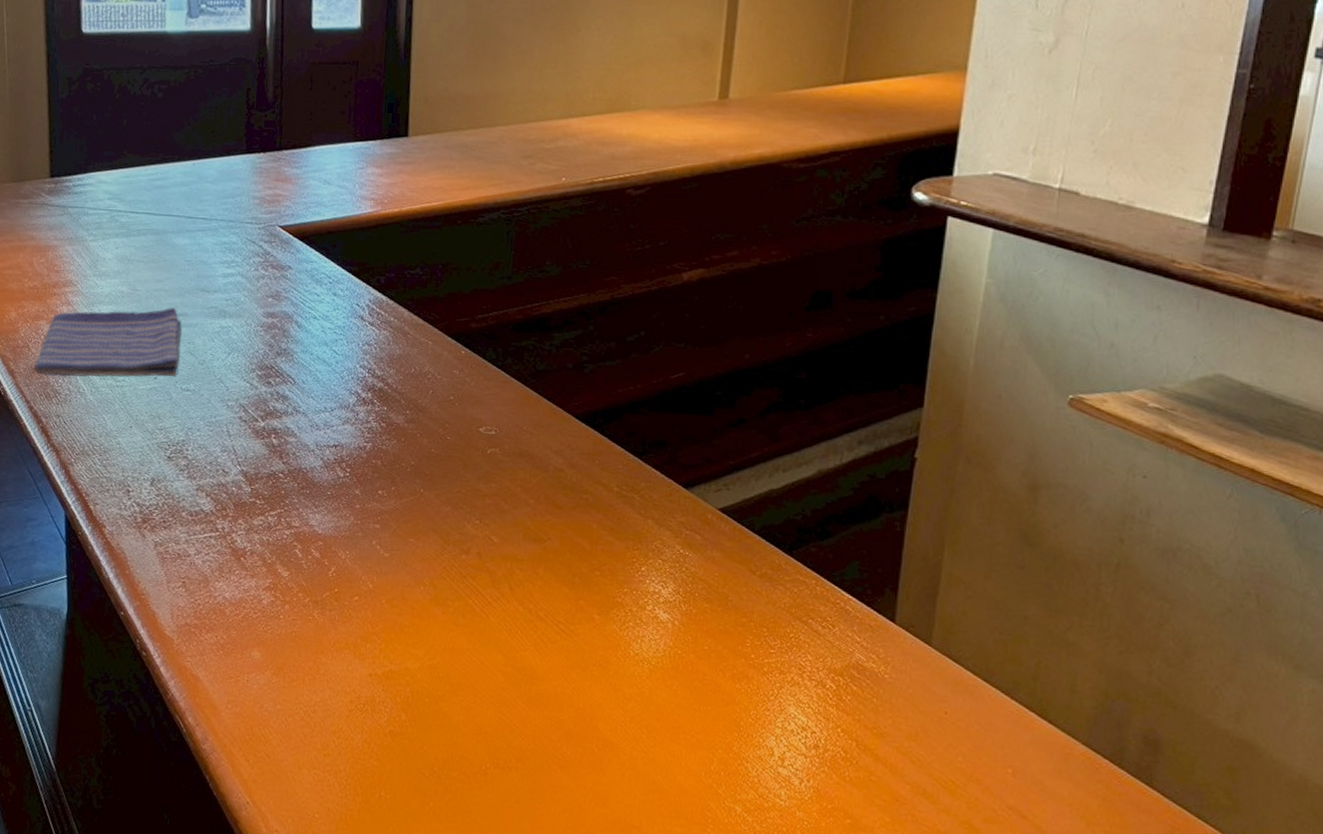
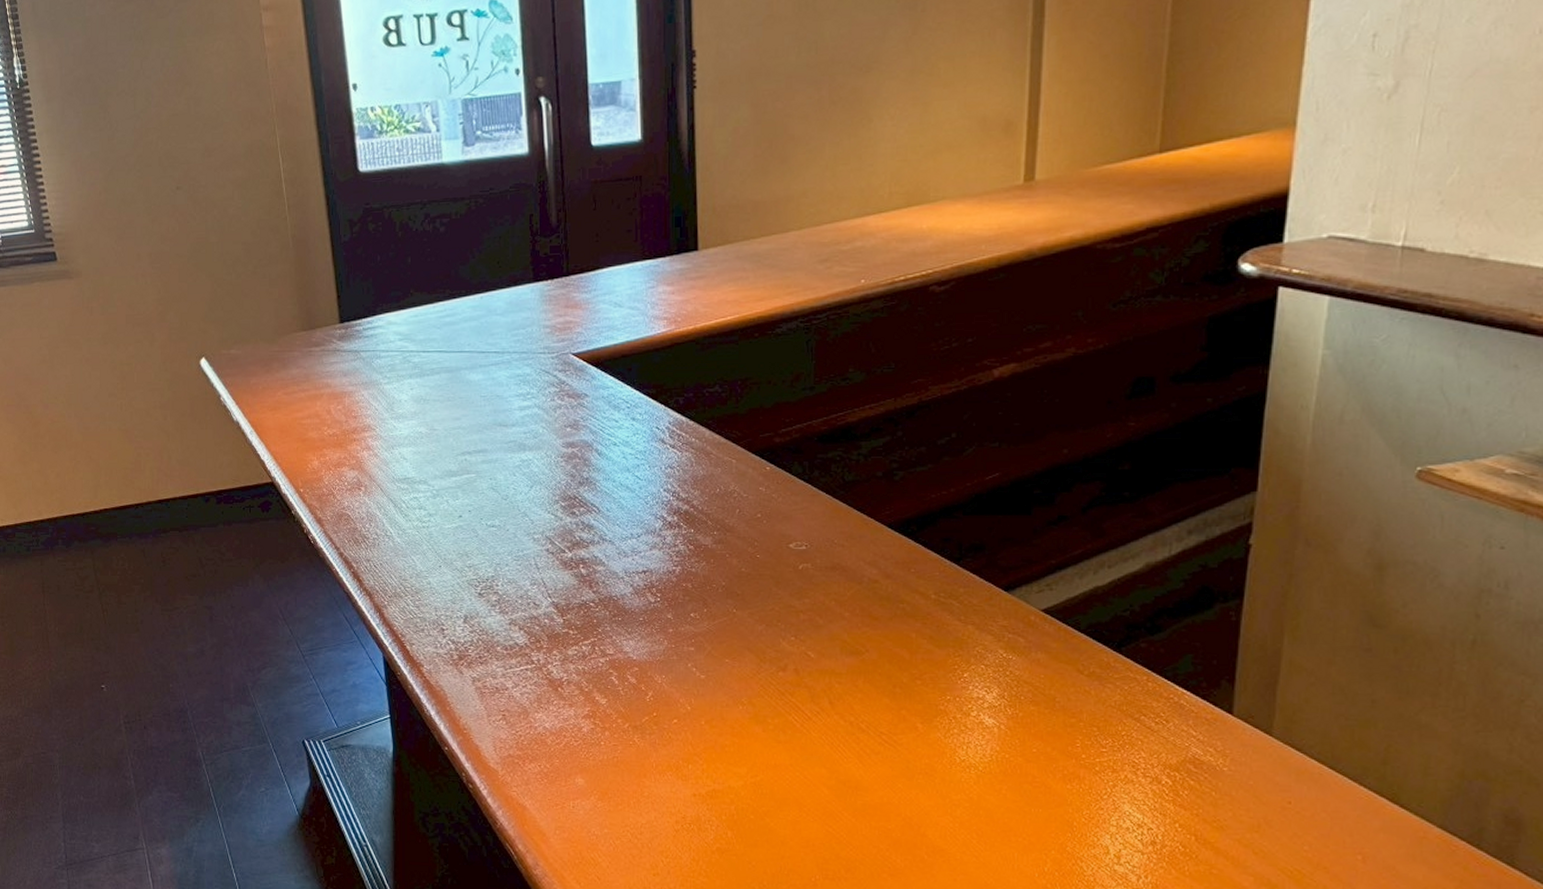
dish towel: present [33,308,182,378] -> none [340,445,482,521]

